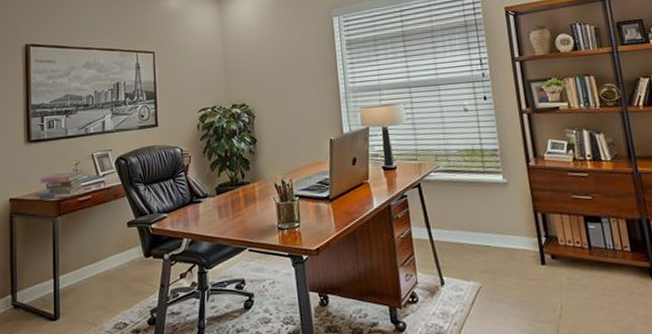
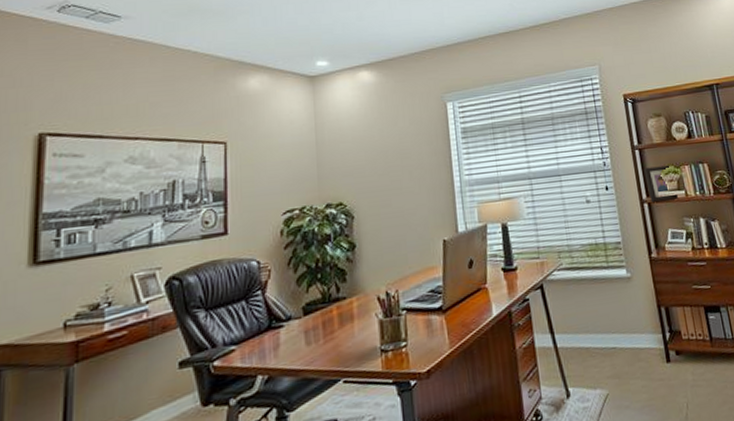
books: present [35,172,85,200] -> none [39,299,118,342]

